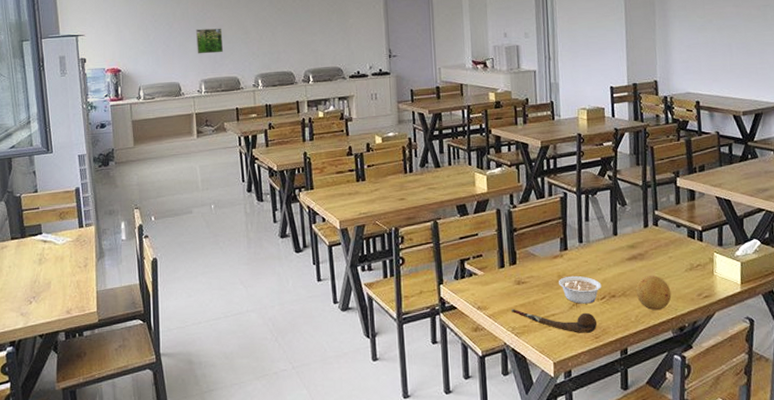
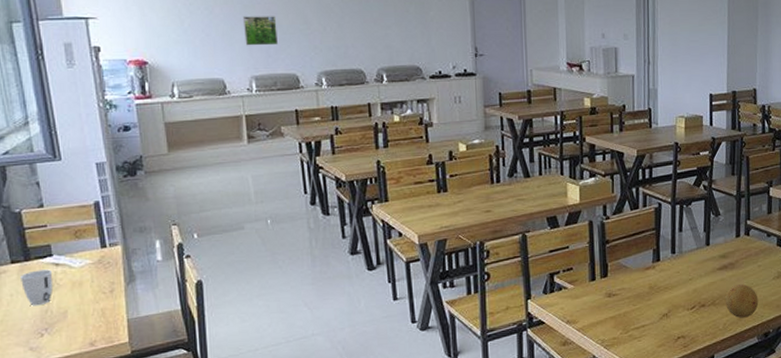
cup: none [17,245,42,277] -> present [21,269,53,306]
spoon: present [511,308,598,333] -> none [601,321,687,343]
legume: present [559,275,602,304] -> none [650,286,692,314]

